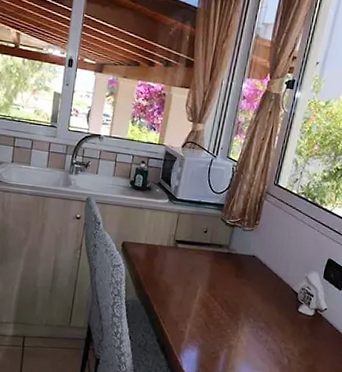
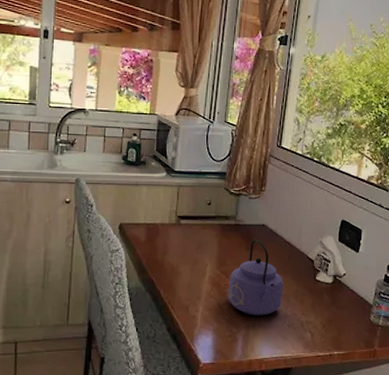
kettle: none [214,268,268,339] -> present [228,239,284,316]

